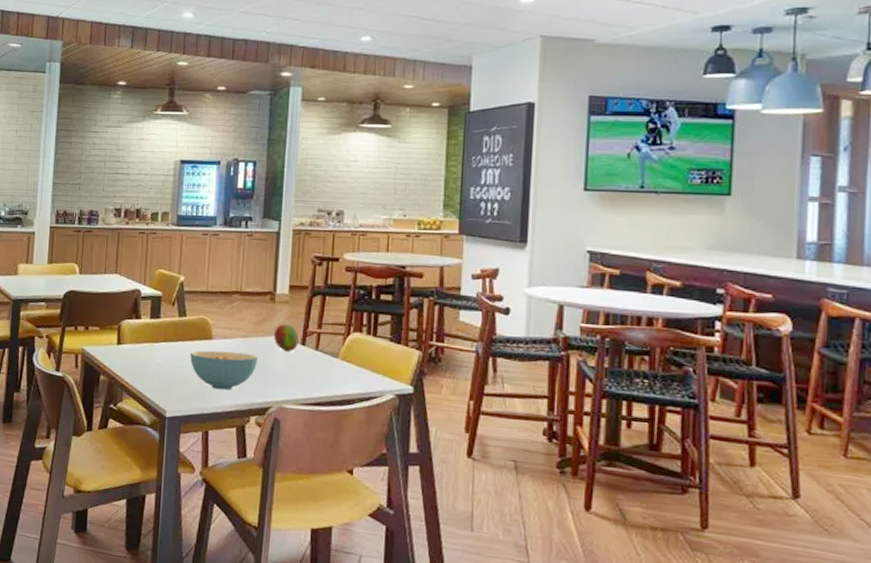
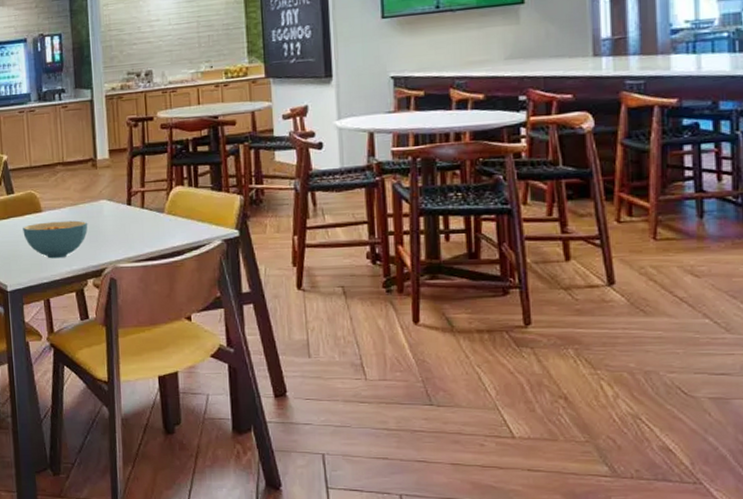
fruit: present [274,324,299,352] -> none [100,187,124,214]

